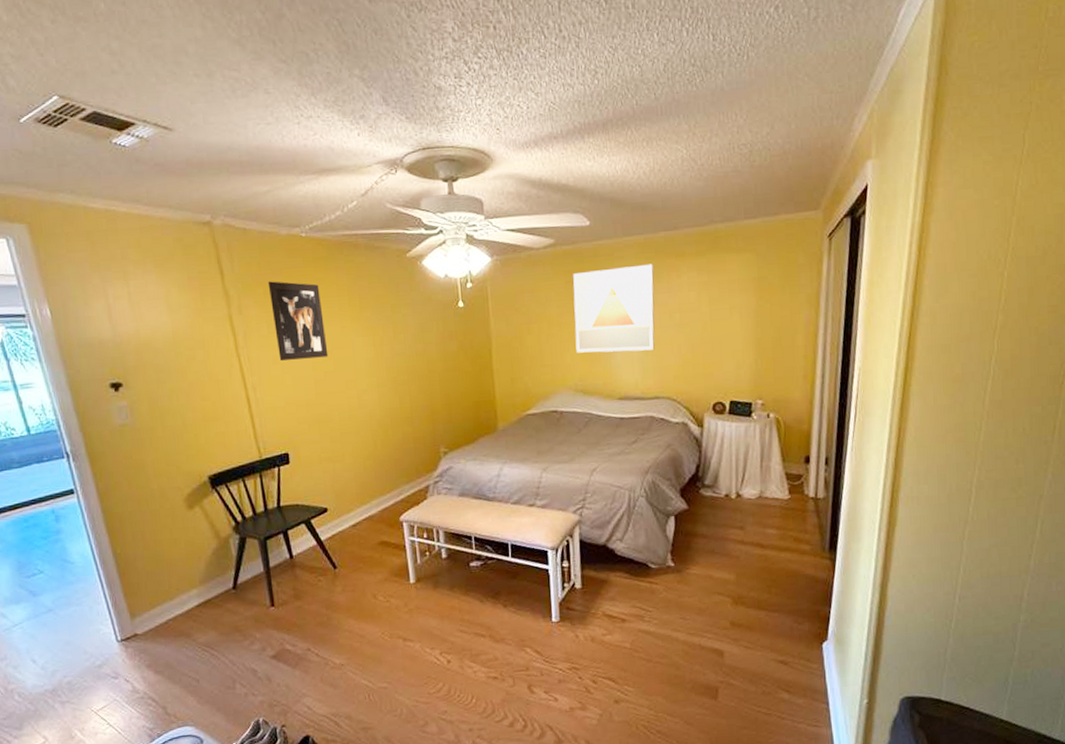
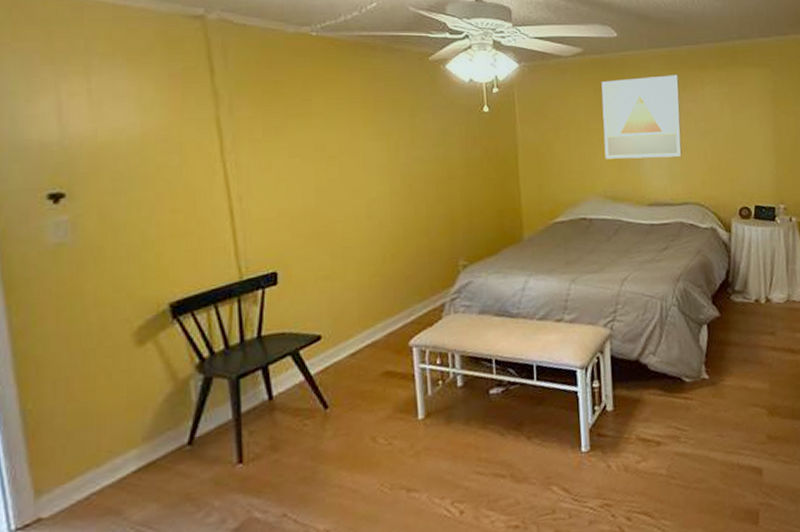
wall art: present [267,281,329,361] -> none [267,80,334,167]

